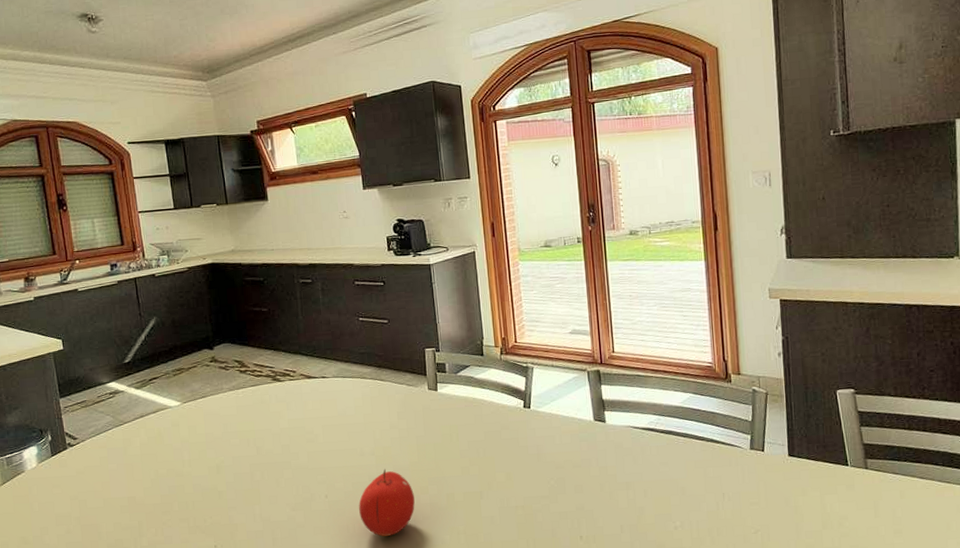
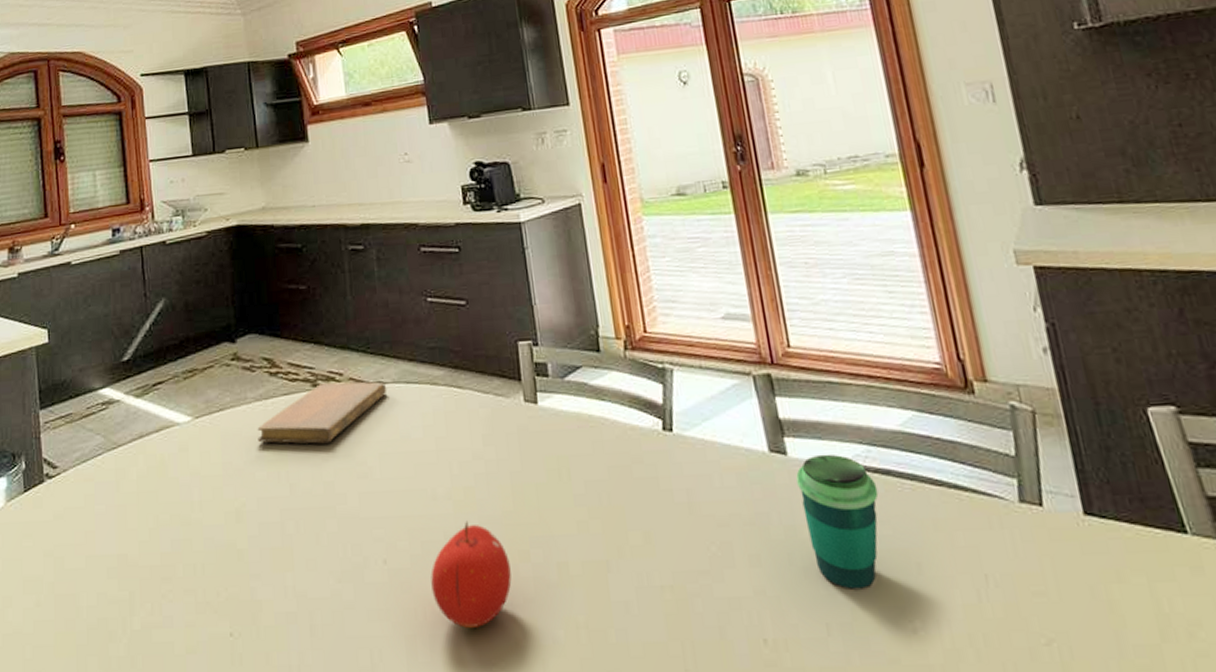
notebook: none [231,376,329,420] -> present [257,381,387,444]
cup: none [610,421,662,505] -> present [796,454,879,589]

